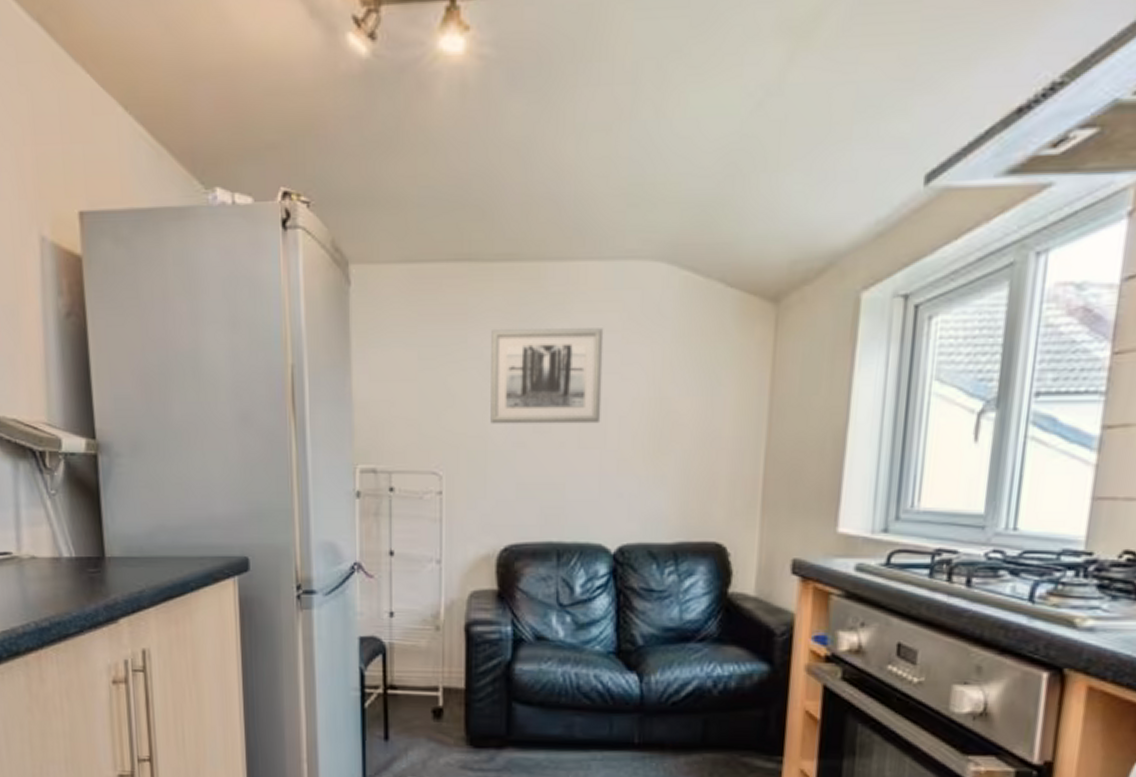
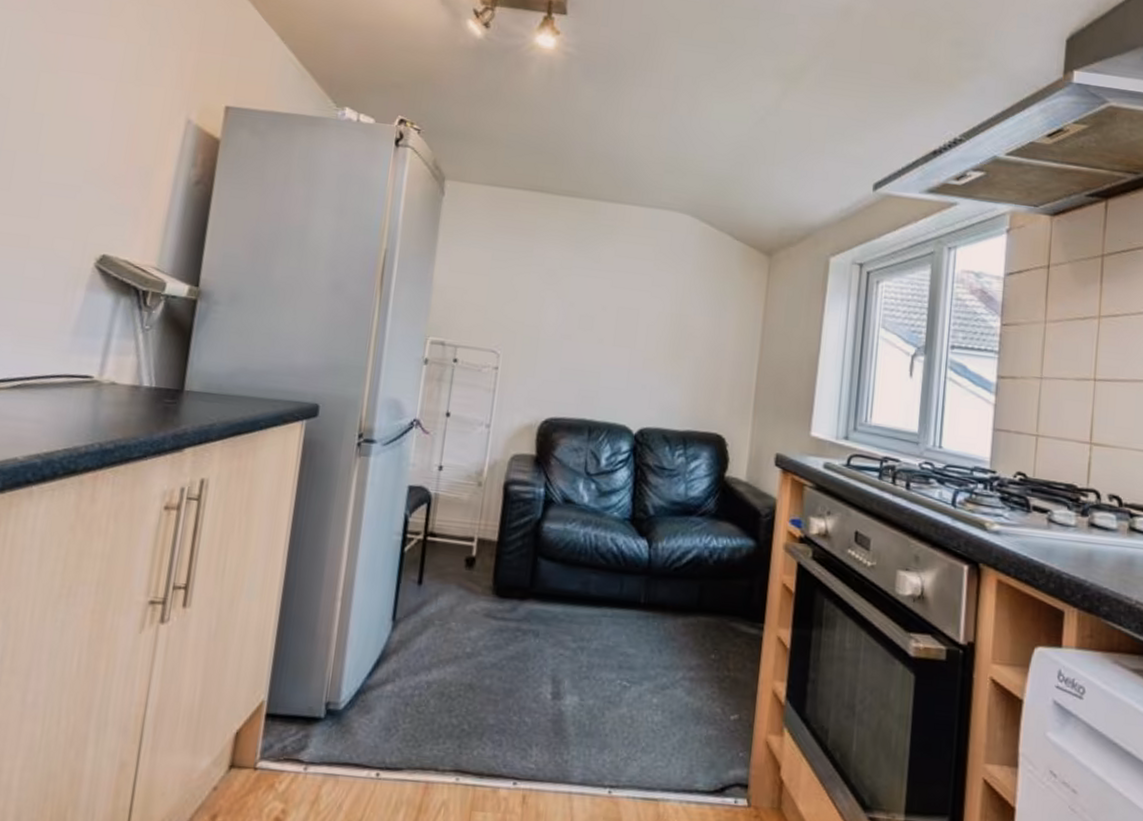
wall art: present [489,328,604,424] -> none [545,245,641,328]

